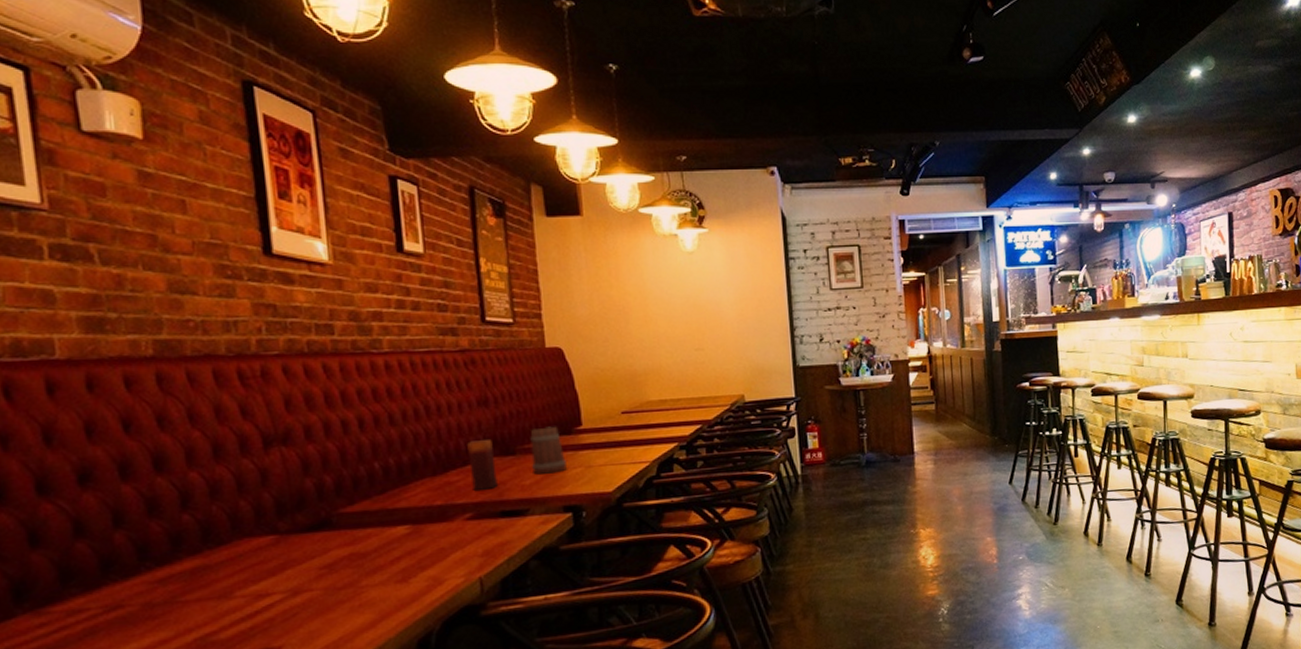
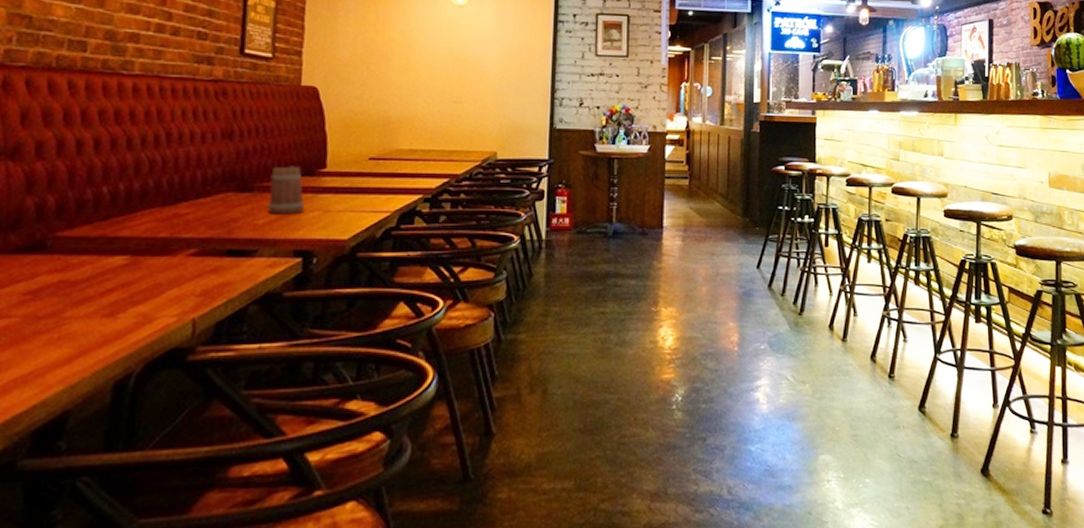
candle: present [467,440,498,492] -> none [202,173,231,227]

